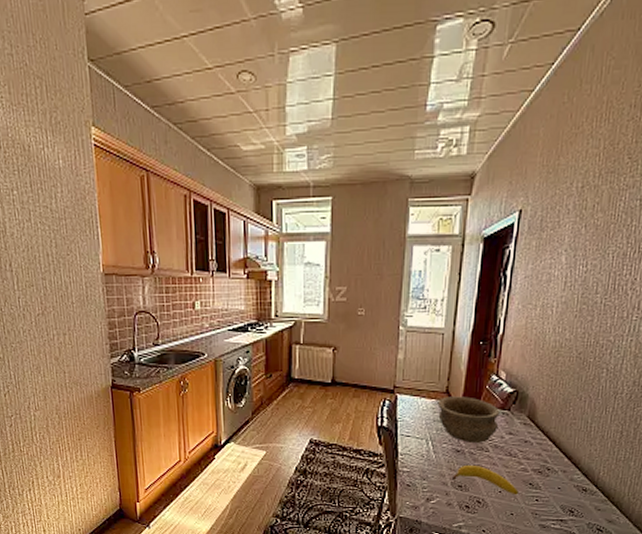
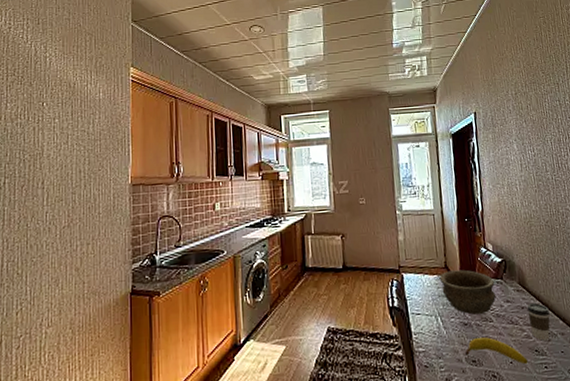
coffee cup: none [529,437,556,476] -> present [527,302,550,341]

